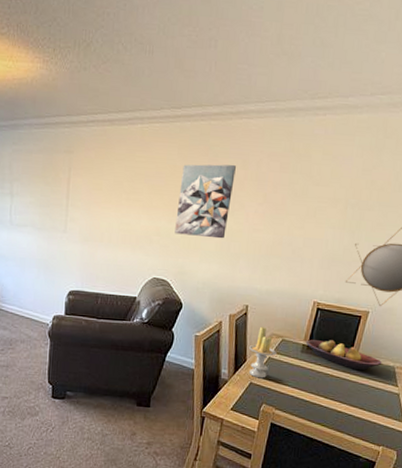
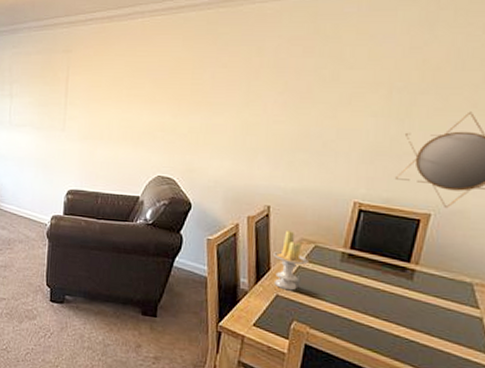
wall art: present [175,164,236,239] -> none [181,52,249,133]
fruit bowl: present [306,340,382,371] -> none [347,247,454,287]

